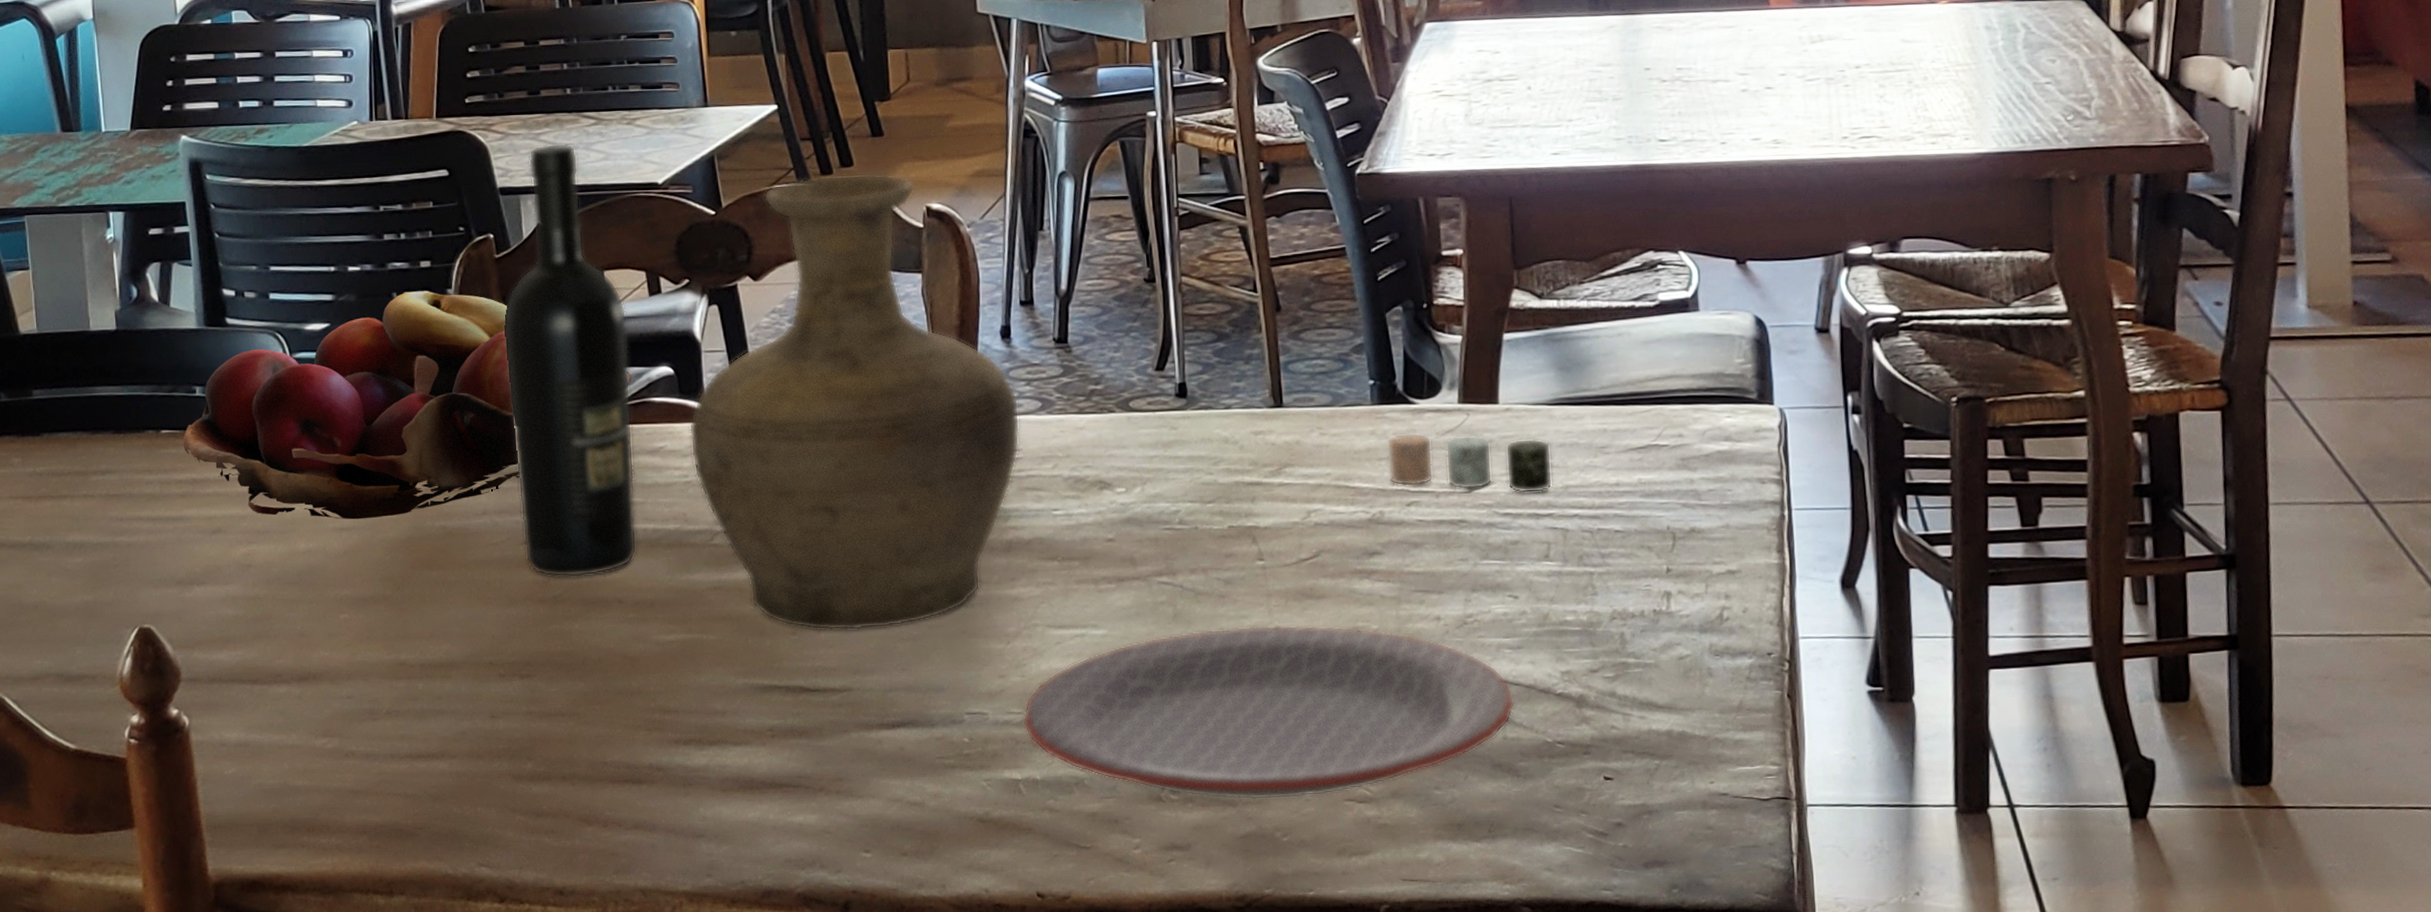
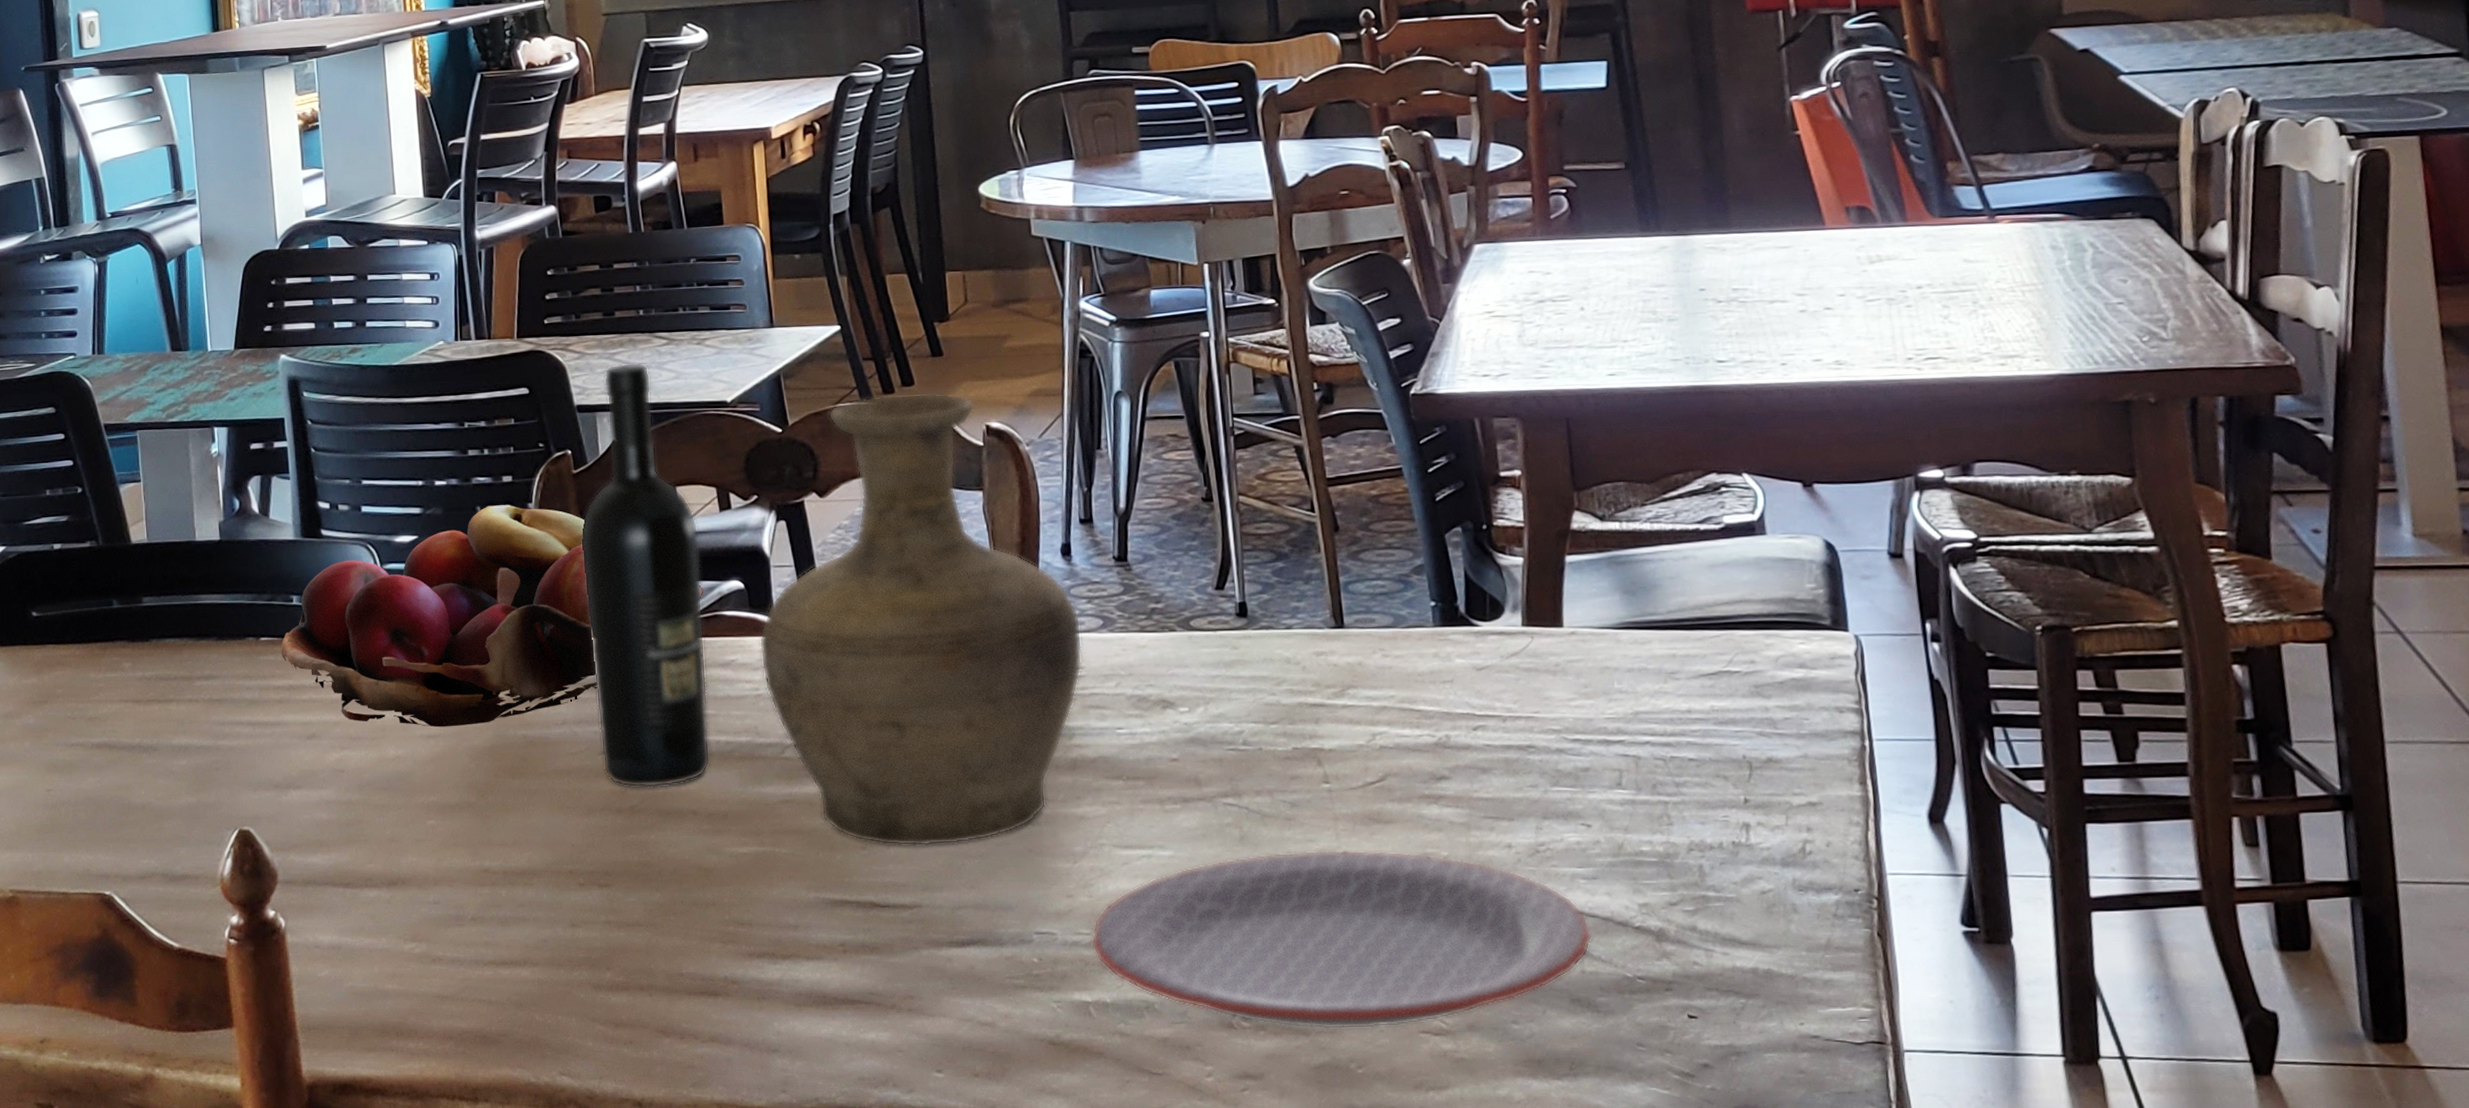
candle: present [1387,432,1553,494] -> none [1451,655,1623,720]

